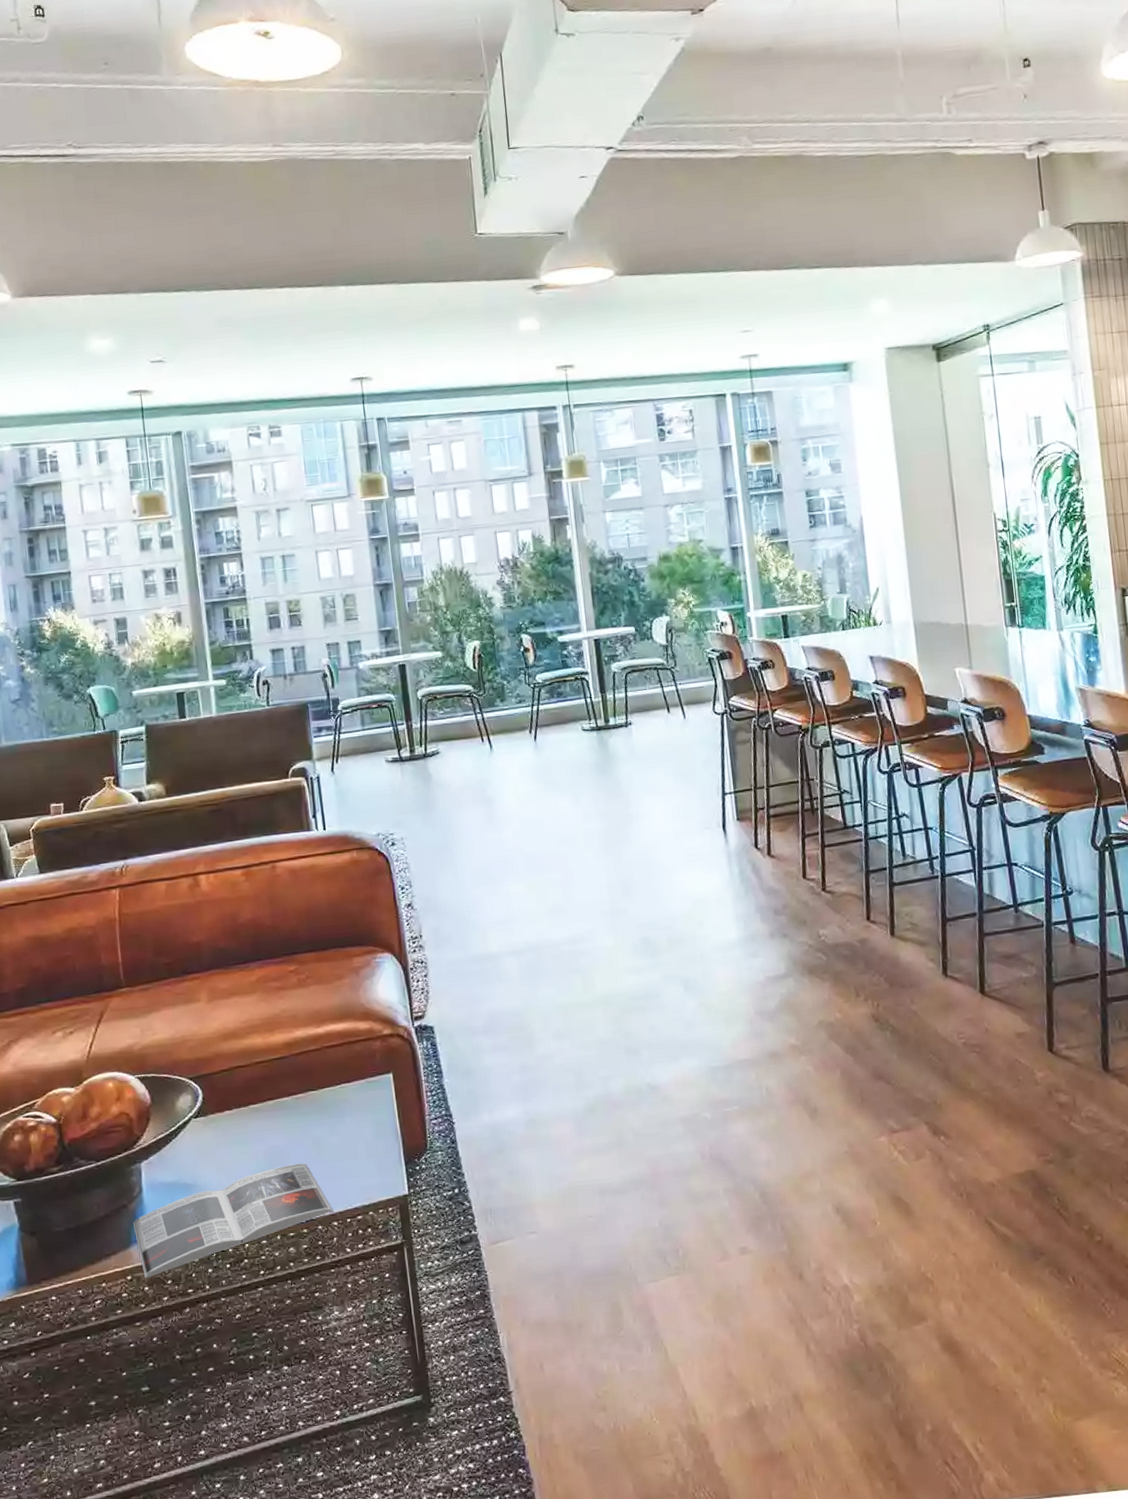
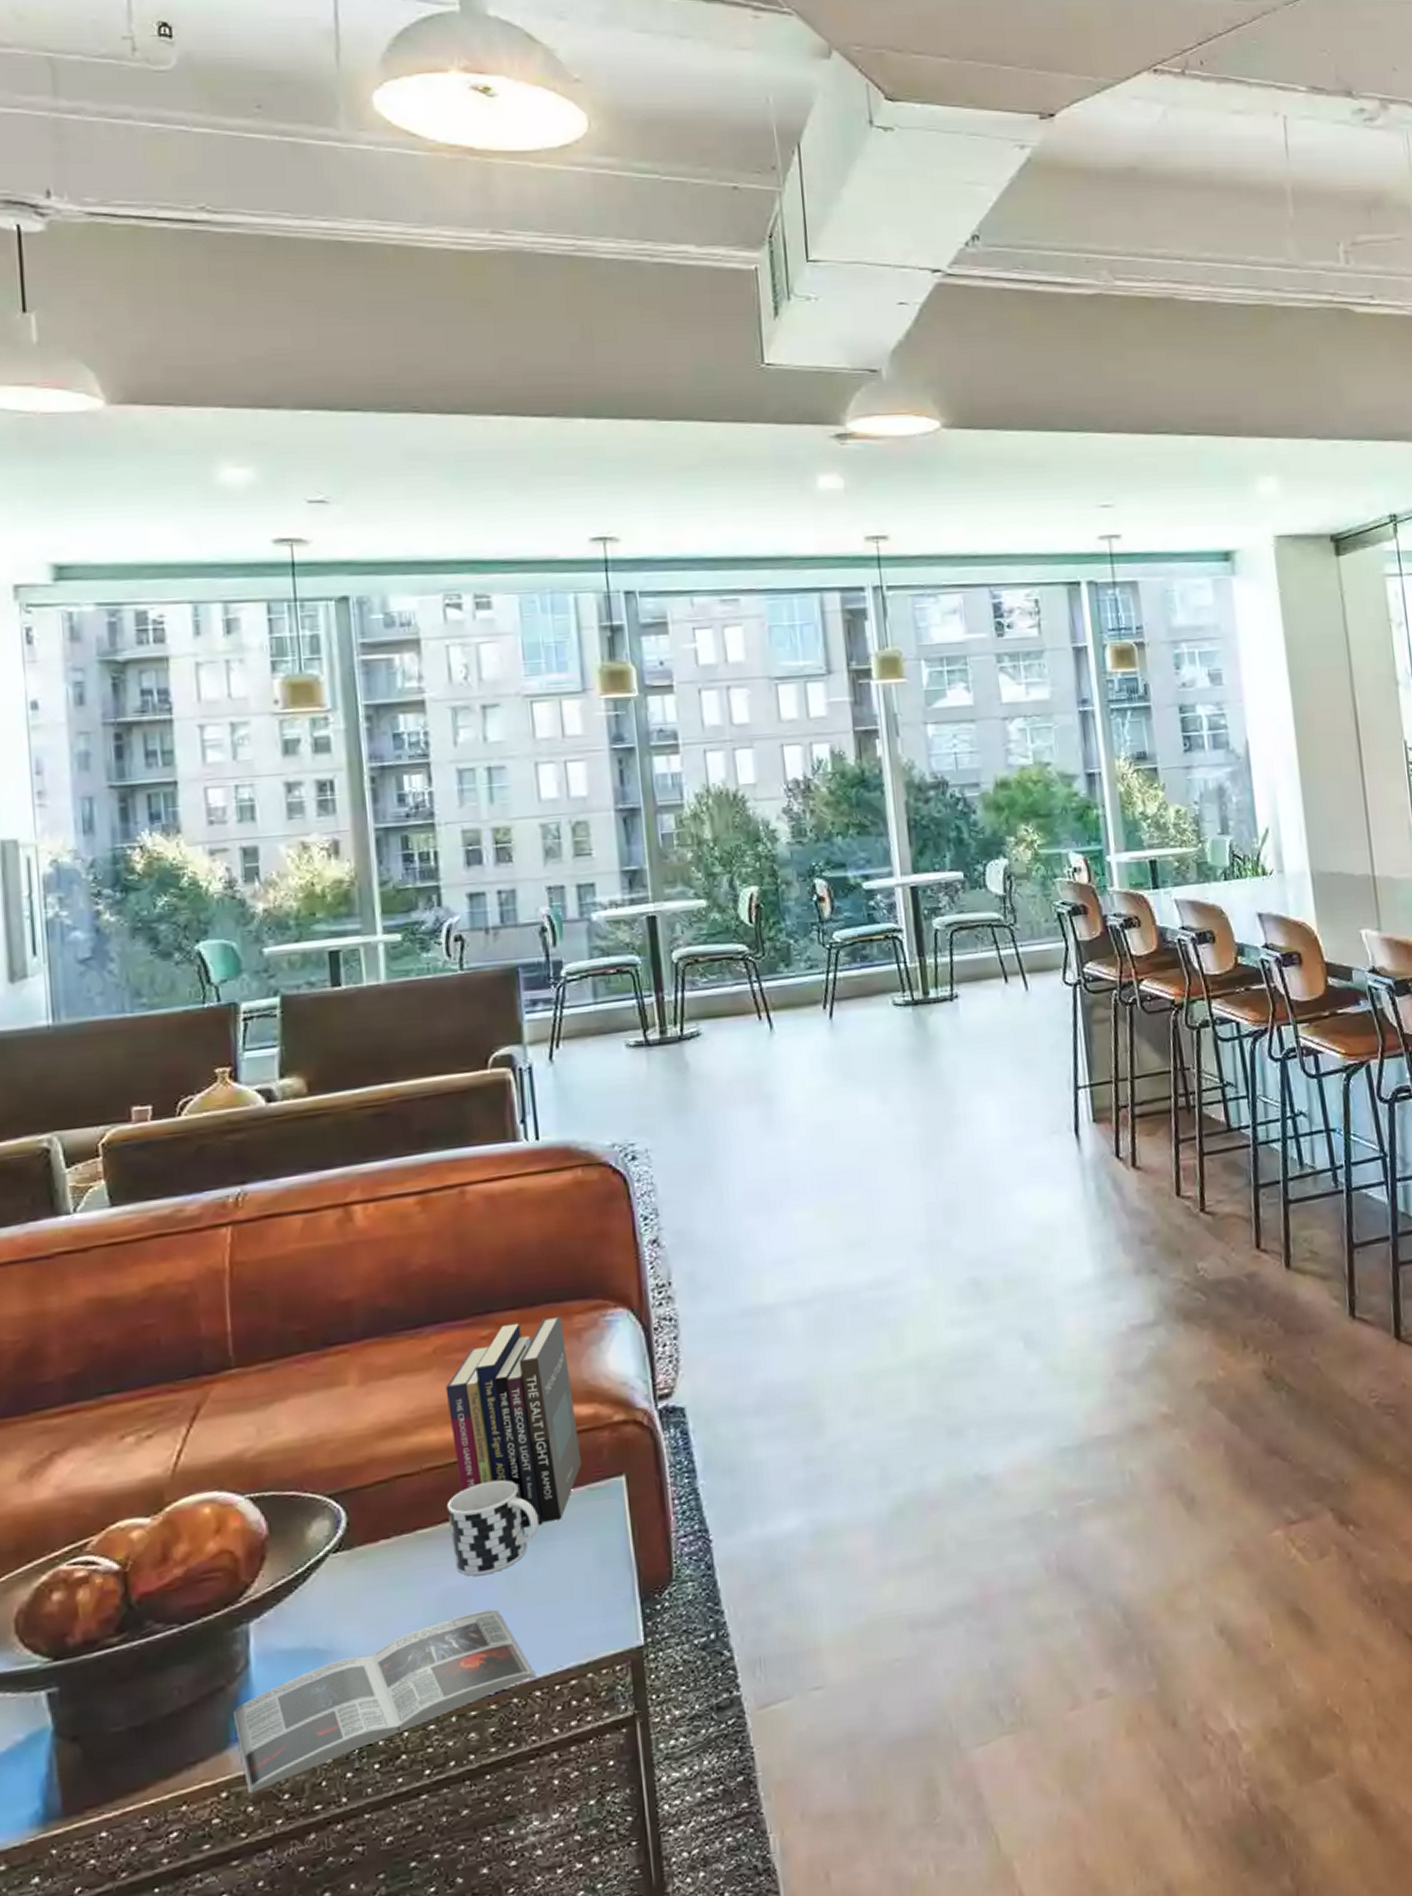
books: none [266,957,362,1107] -> present [445,1315,582,1528]
cup: none [269,1072,334,1139] -> present [446,1479,540,1576]

